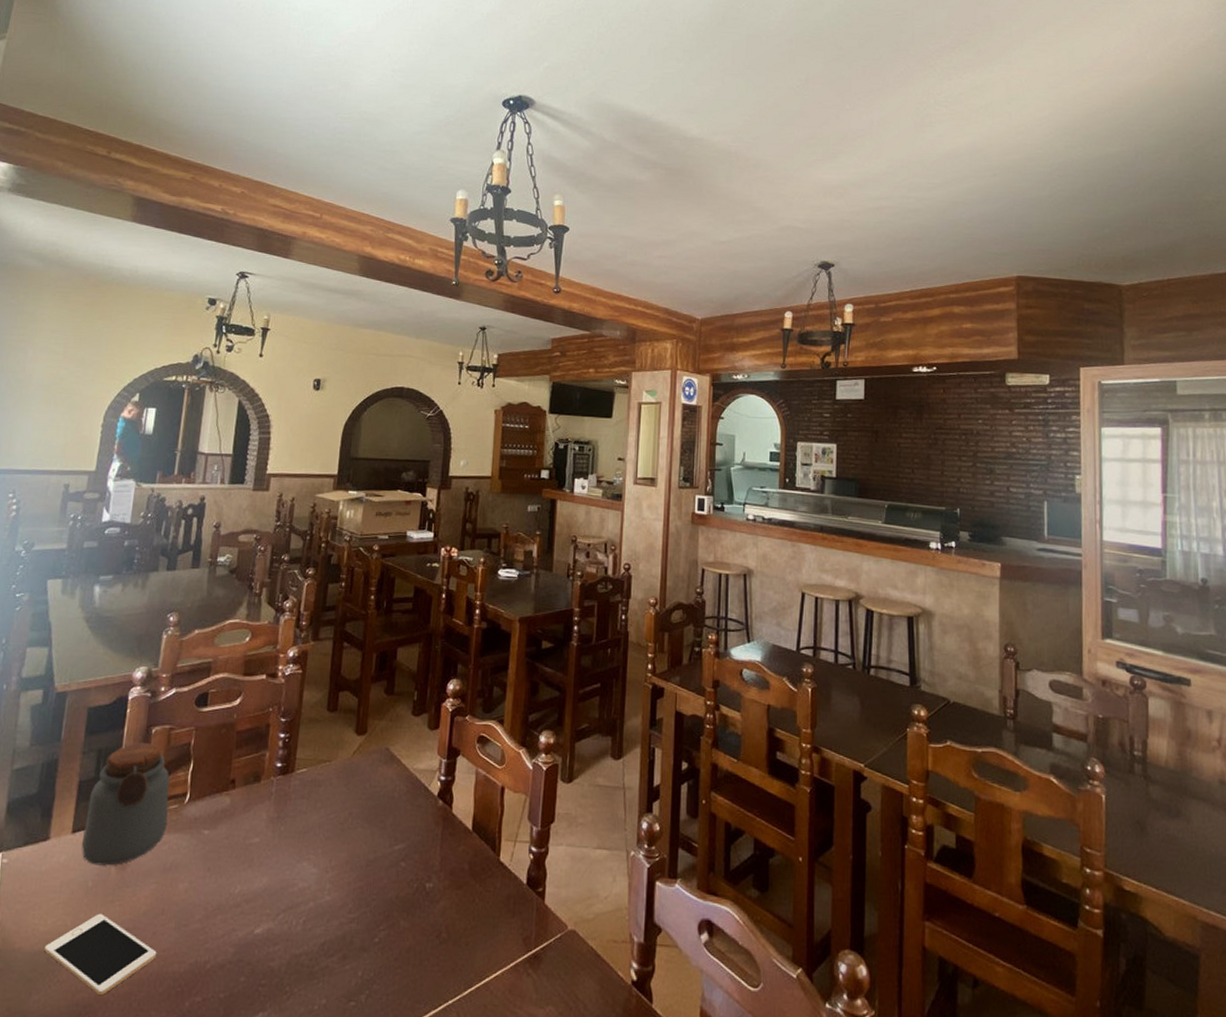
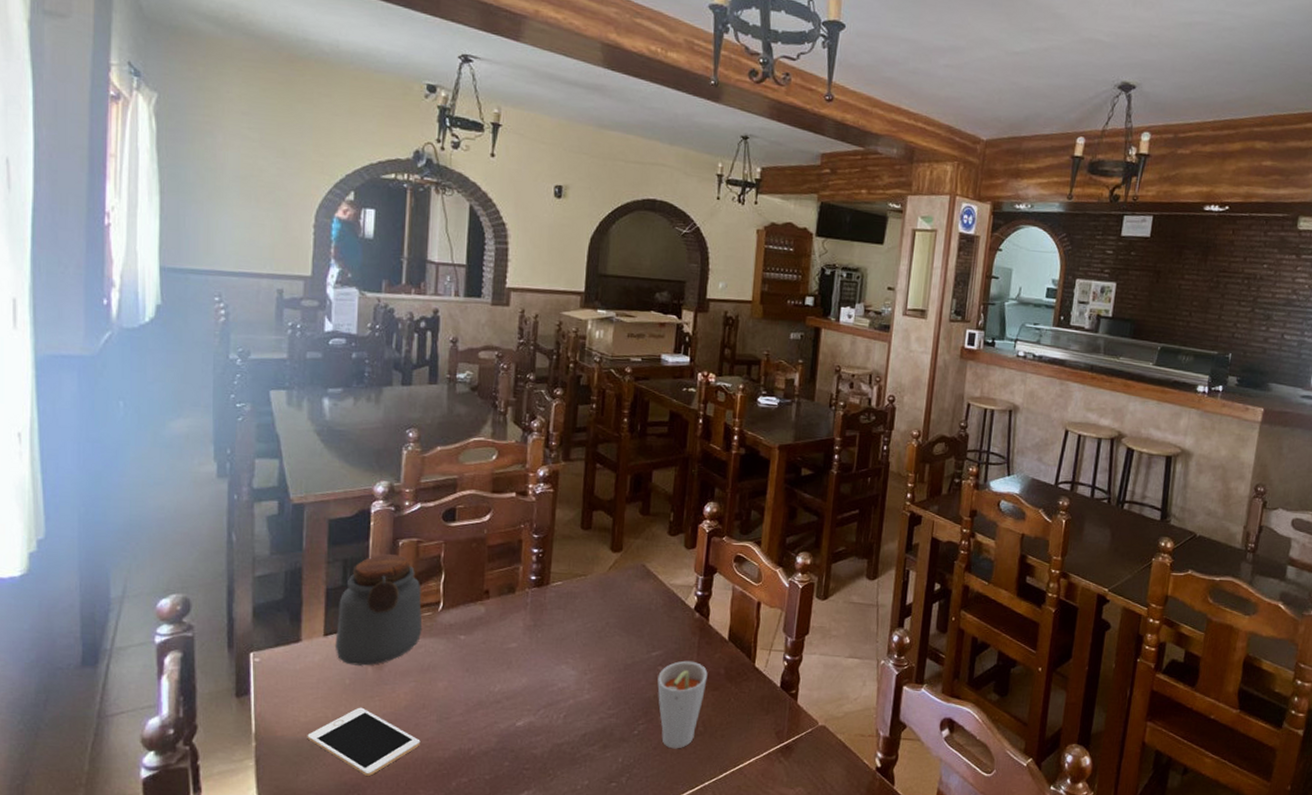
cup: none [399,854,452,960] -> present [657,660,708,749]

